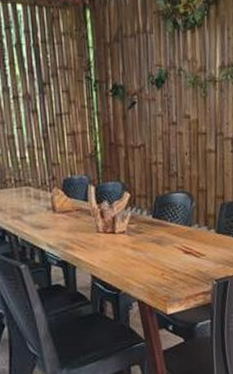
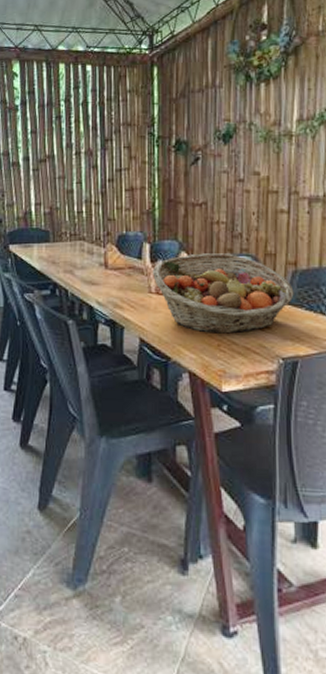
fruit basket: none [99,191,223,265] -> present [153,253,294,334]

